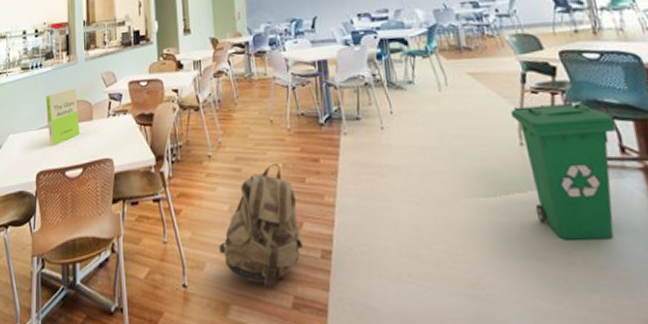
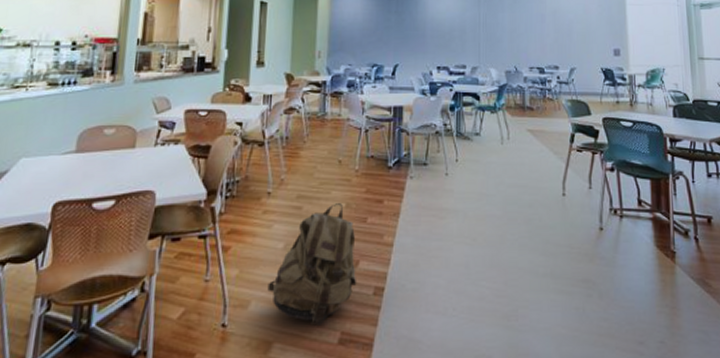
book: present [45,87,80,147] -> none [75,111,119,175]
recycling bin: present [510,102,616,240] -> none [558,161,637,277]

